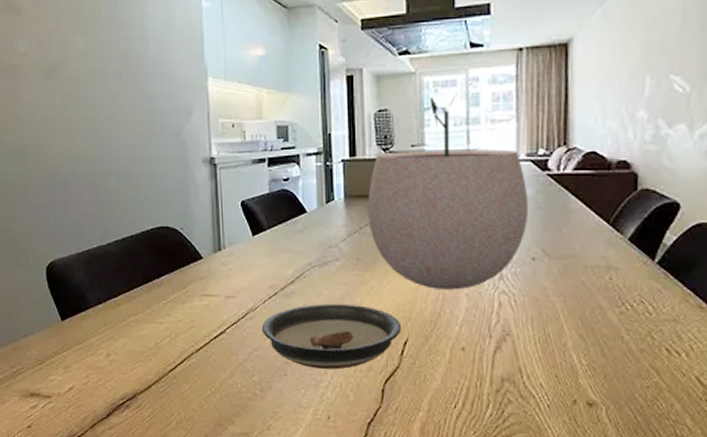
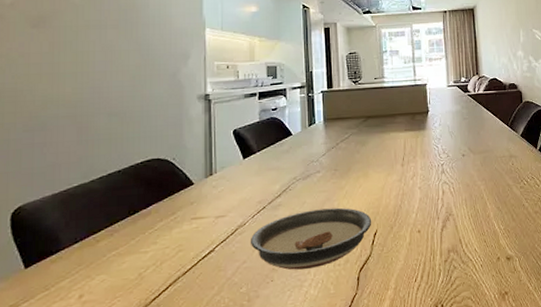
plant pot: present [368,92,529,290] -> none [343,40,458,187]

